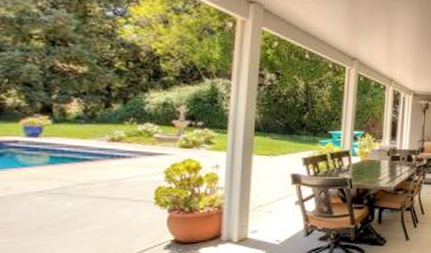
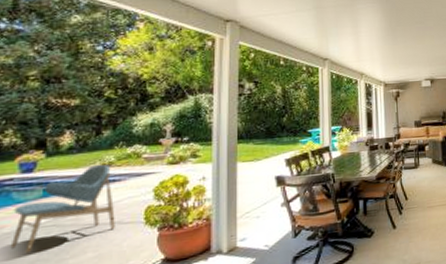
lounge chair: none [16,139,125,217] -> present [10,165,115,254]

